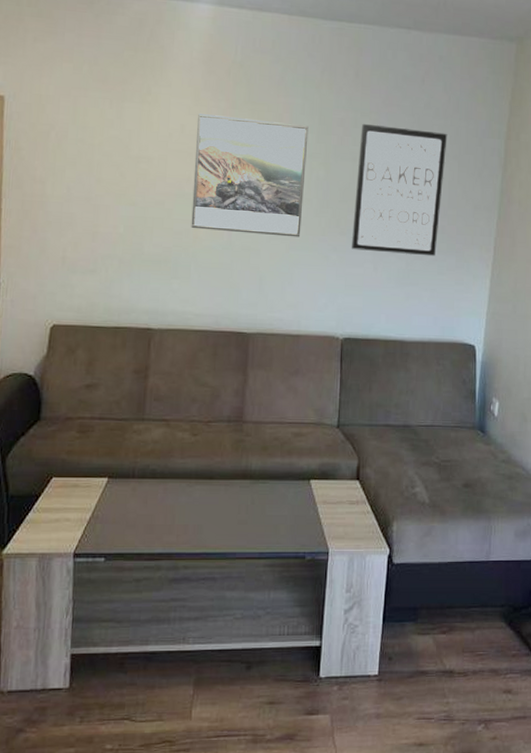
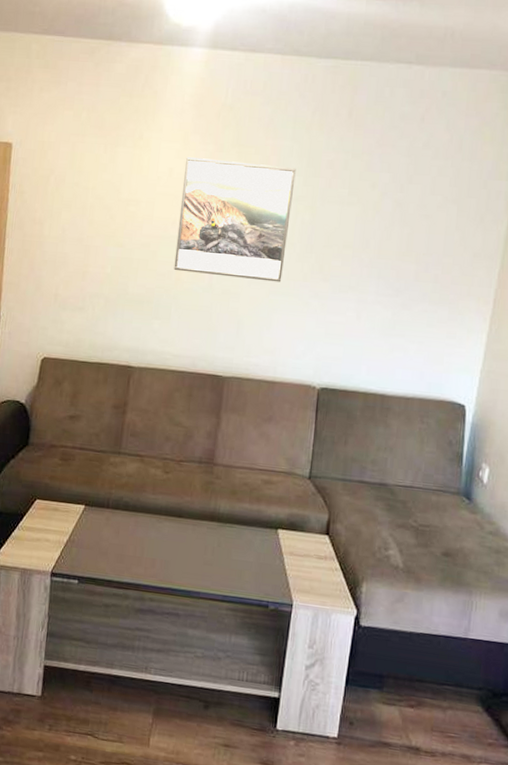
wall art: present [351,123,448,257] -> none [333,165,447,307]

